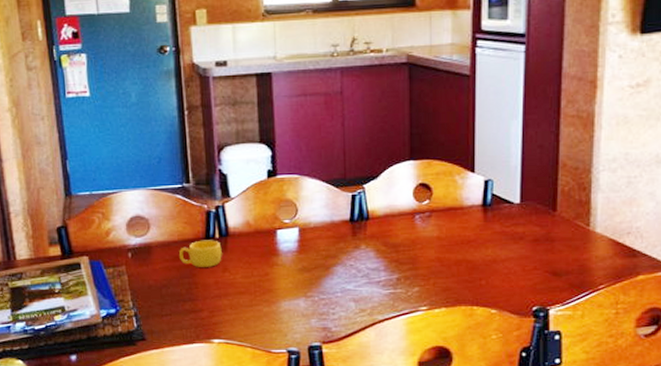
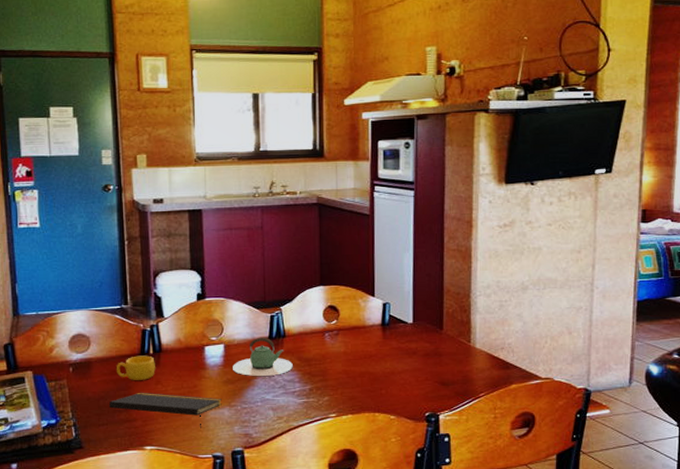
notepad: none [172,280,297,321] -> present [108,392,222,428]
teapot: none [309,219,378,263] -> present [233,337,293,376]

